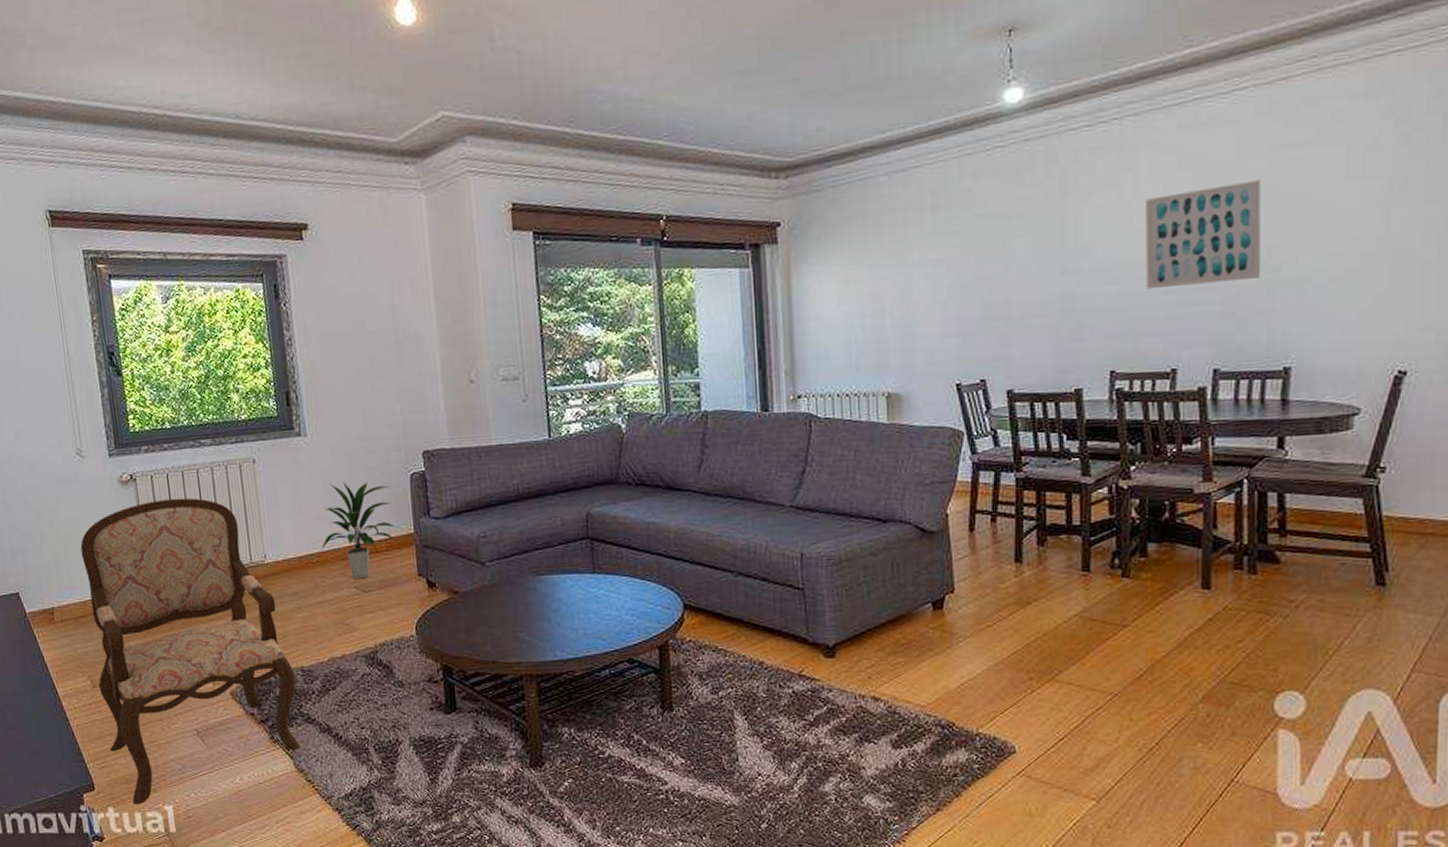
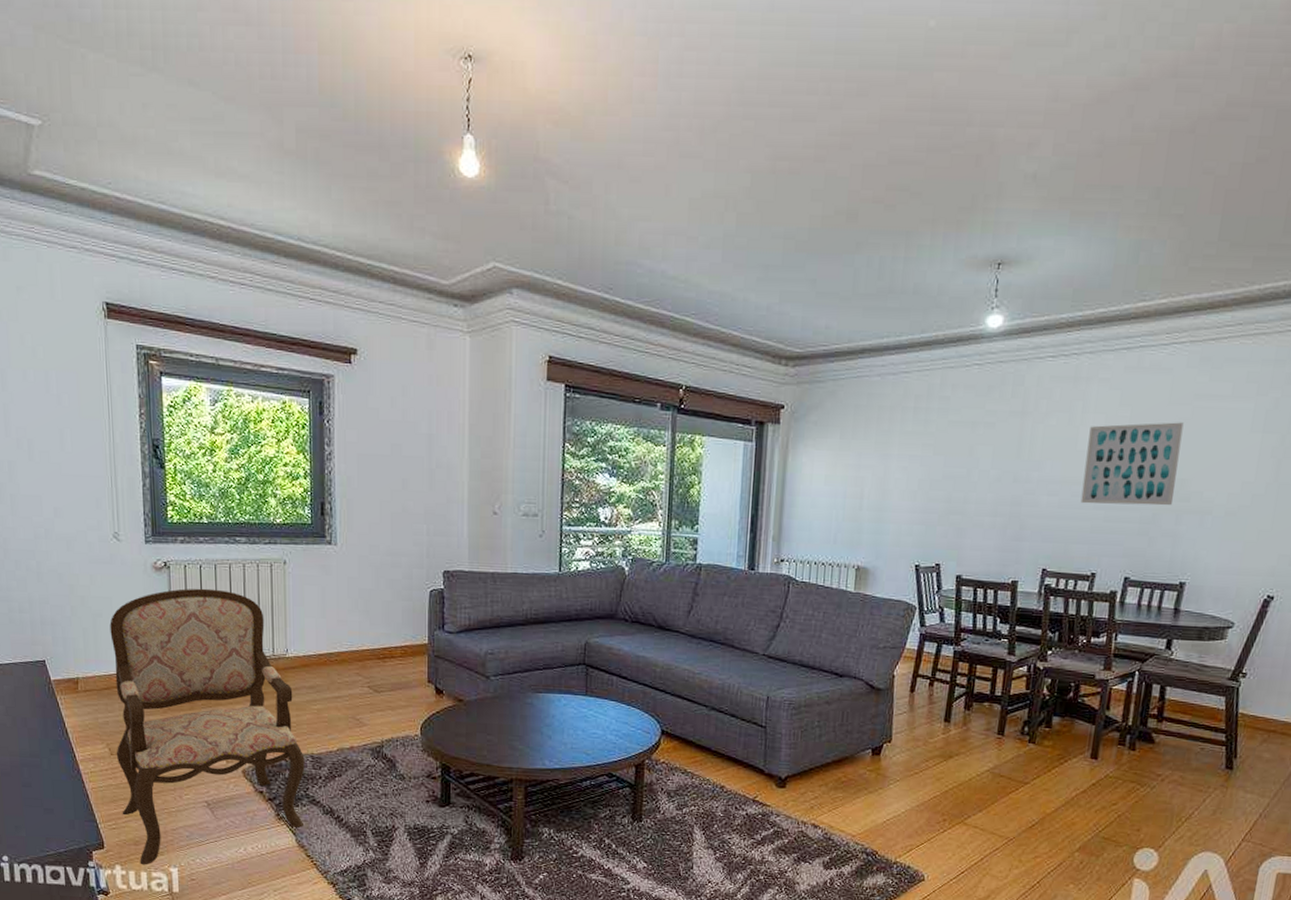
indoor plant: present [321,481,395,580] -> none [340,590,411,680]

